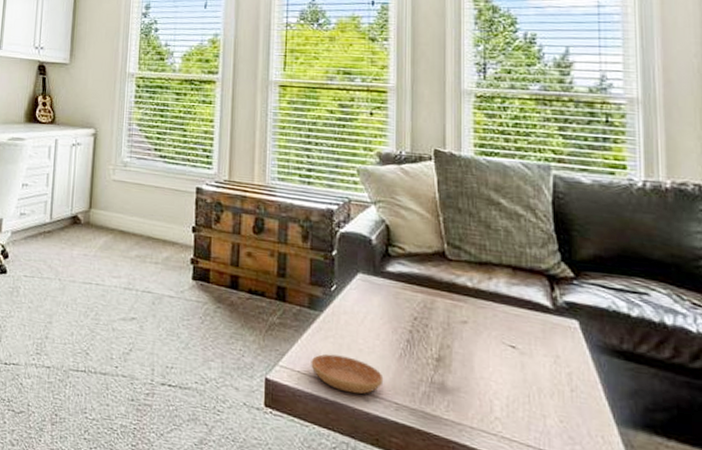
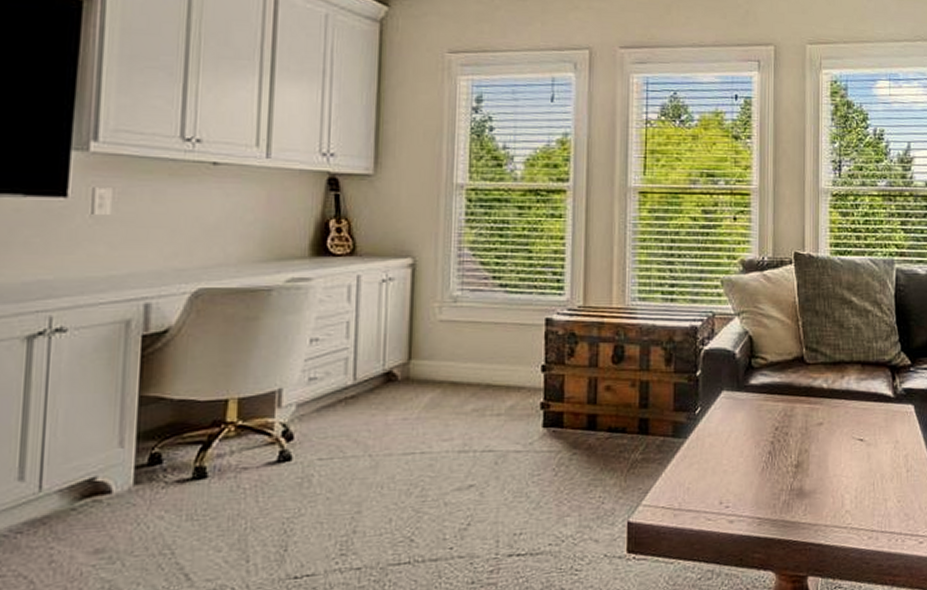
saucer: present [311,354,384,395] -> none [675,480,747,518]

